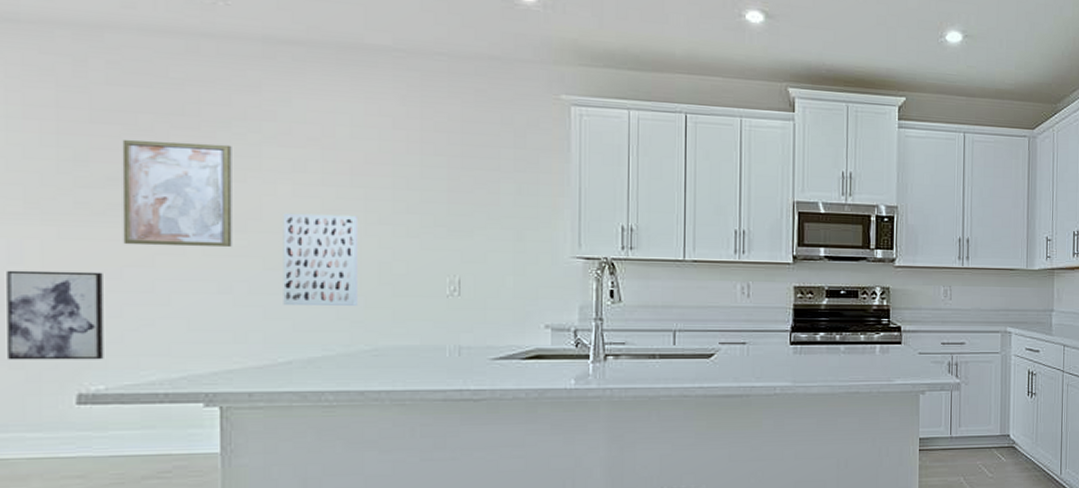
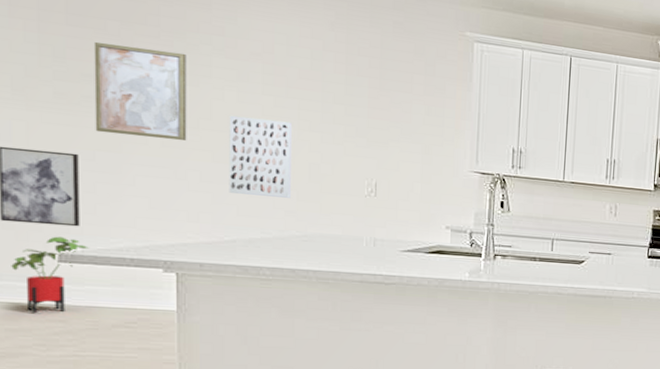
house plant: none [19,373,114,470] -> present [11,236,89,314]

